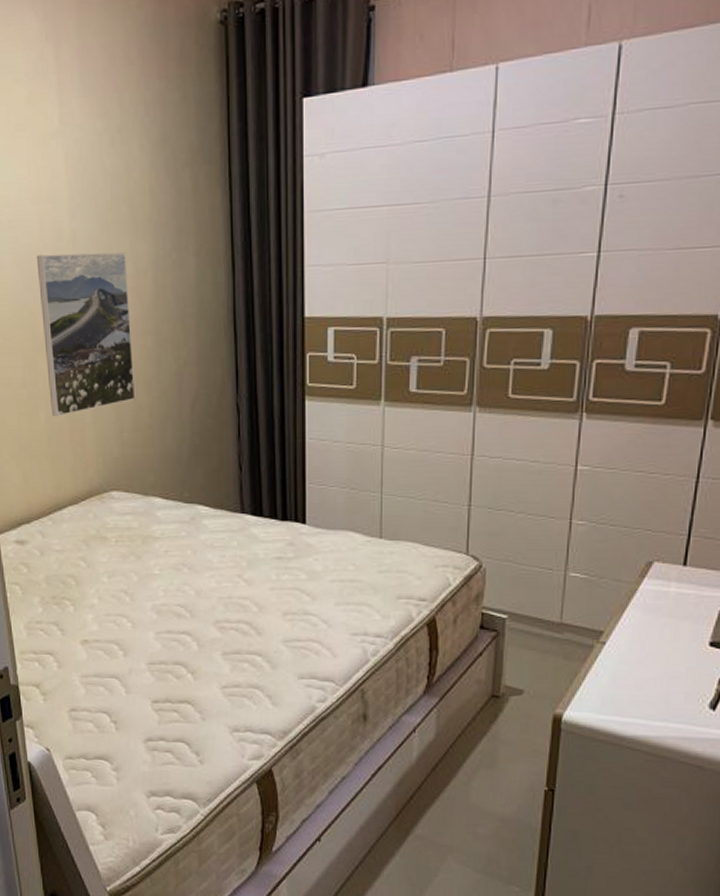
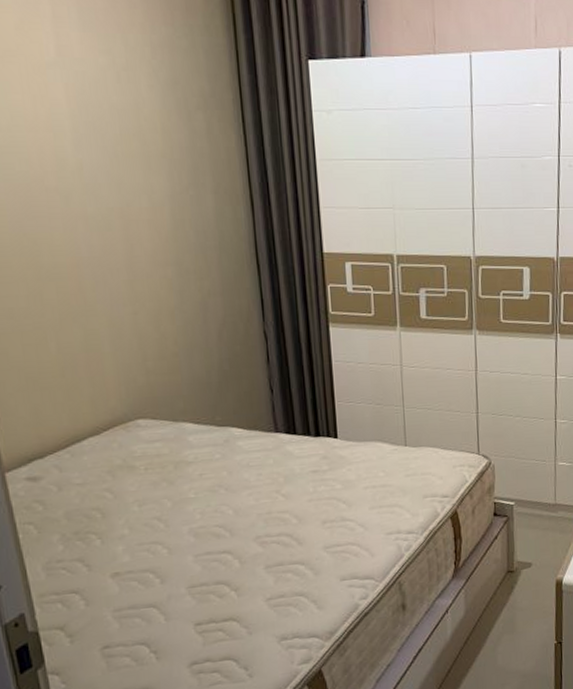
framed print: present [36,252,136,417] -> none [36,183,159,348]

